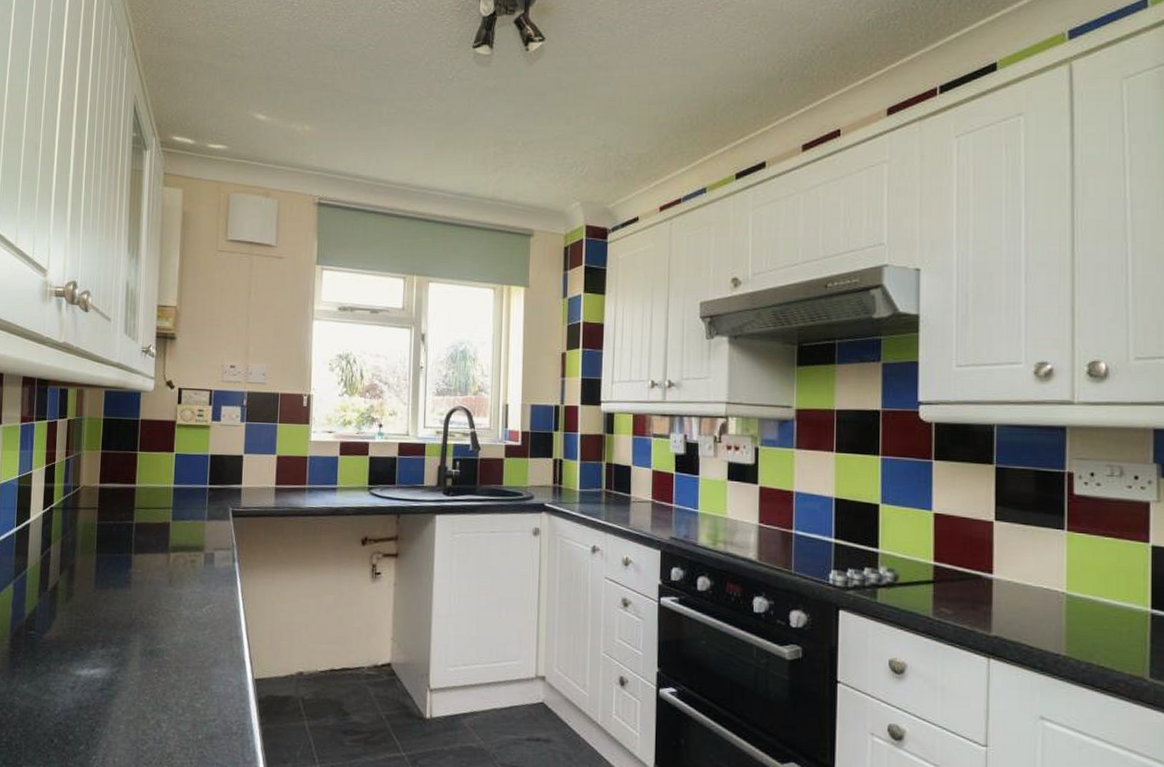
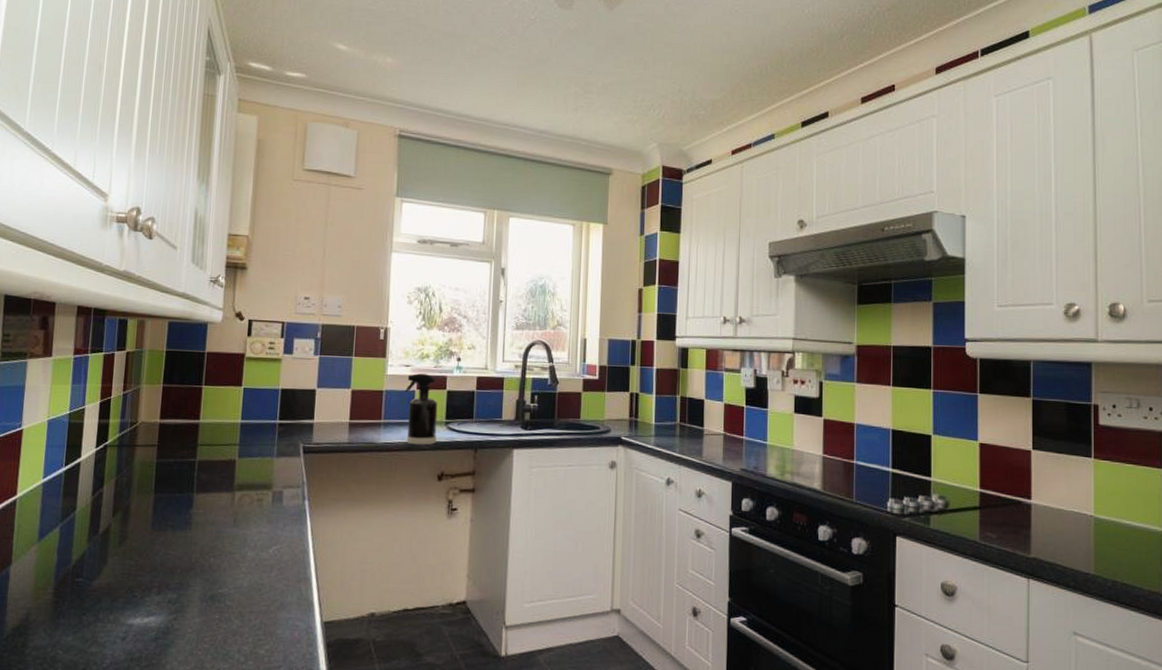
spray bottle: none [327,439,361,510] -> present [404,373,438,445]

